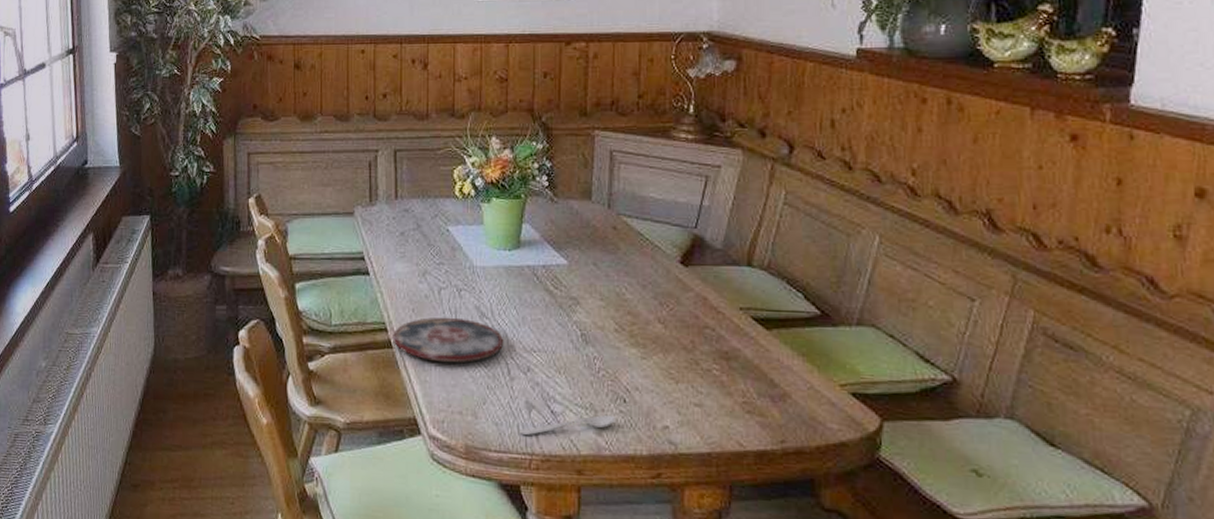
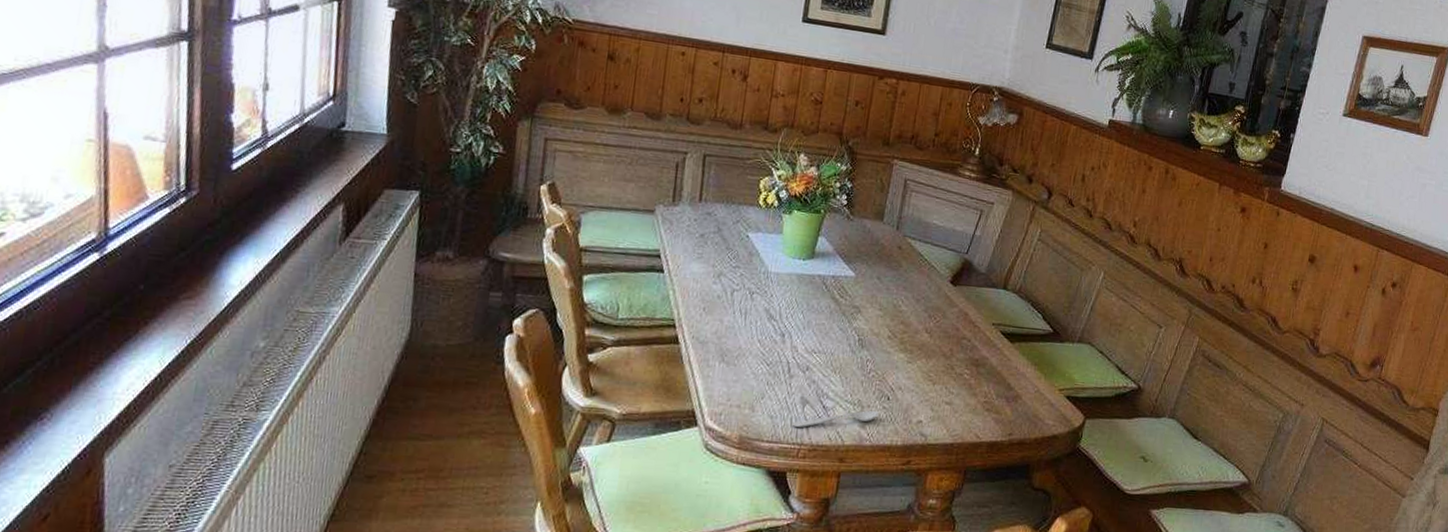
plate: present [393,317,504,363] -> none [680,317,789,360]

